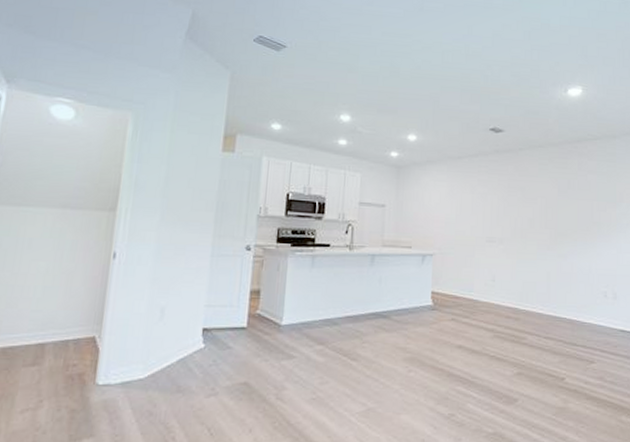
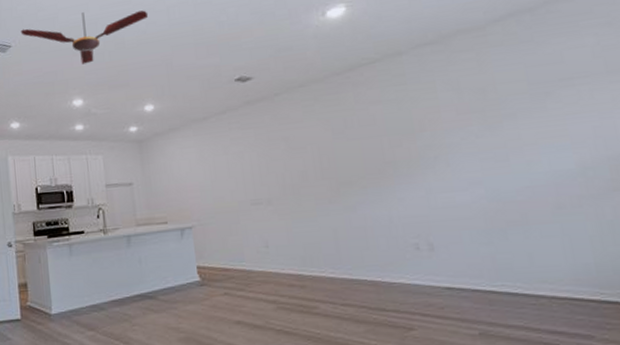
ceiling fan: none [298,33,425,83] -> present [20,10,149,65]

